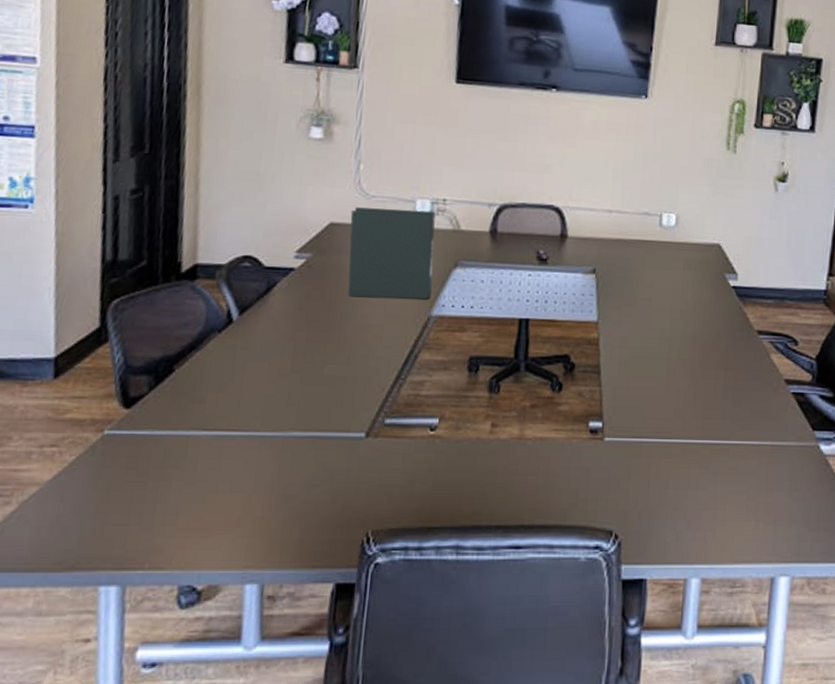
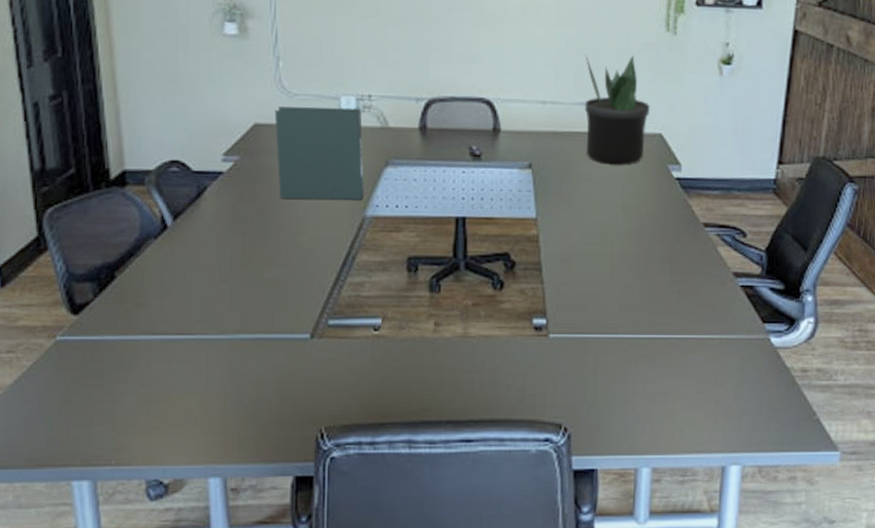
planter: none [648,168,710,272] -> present [584,54,650,164]

